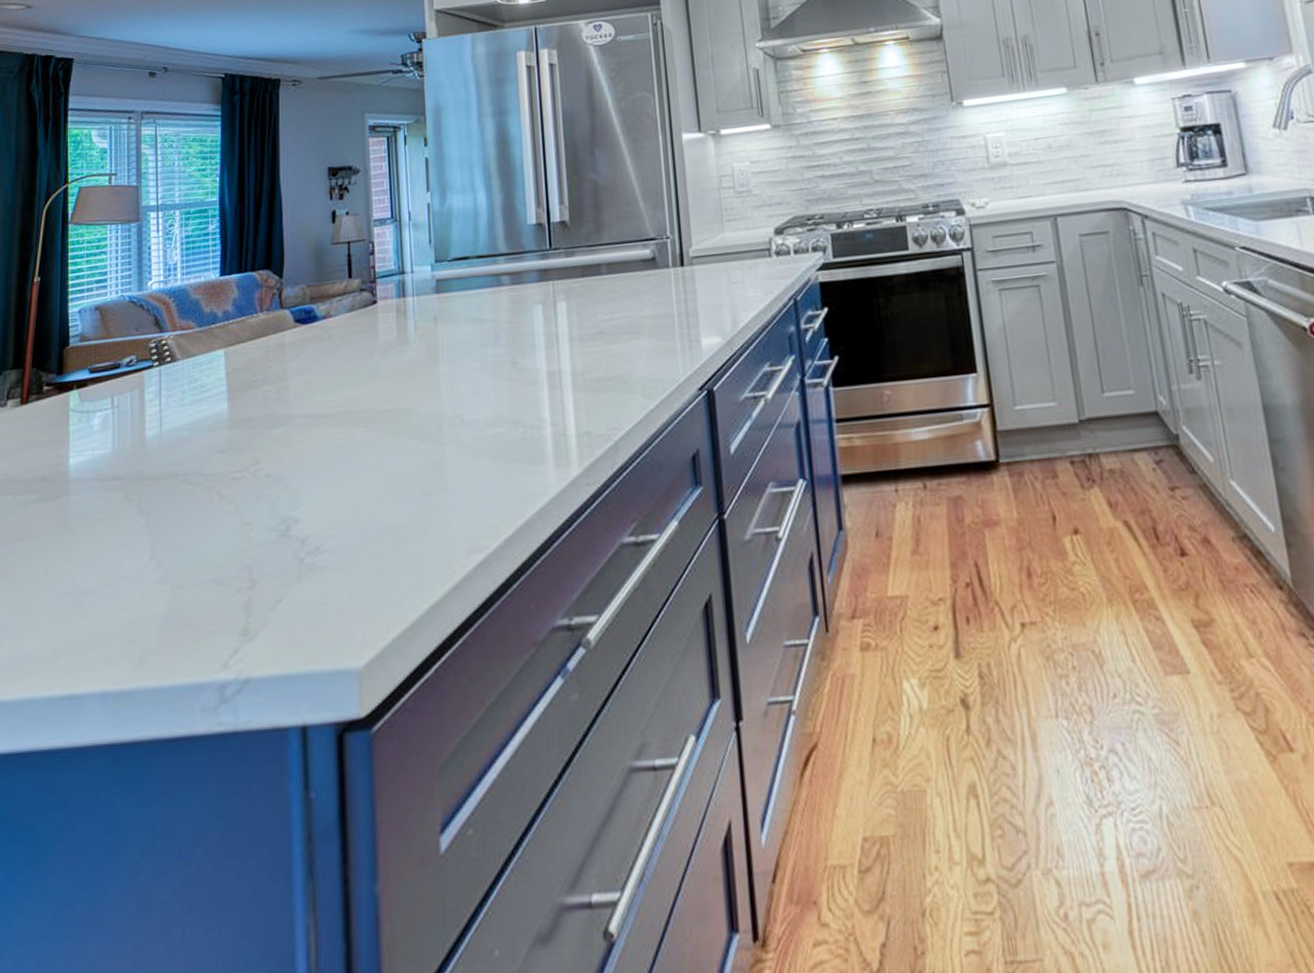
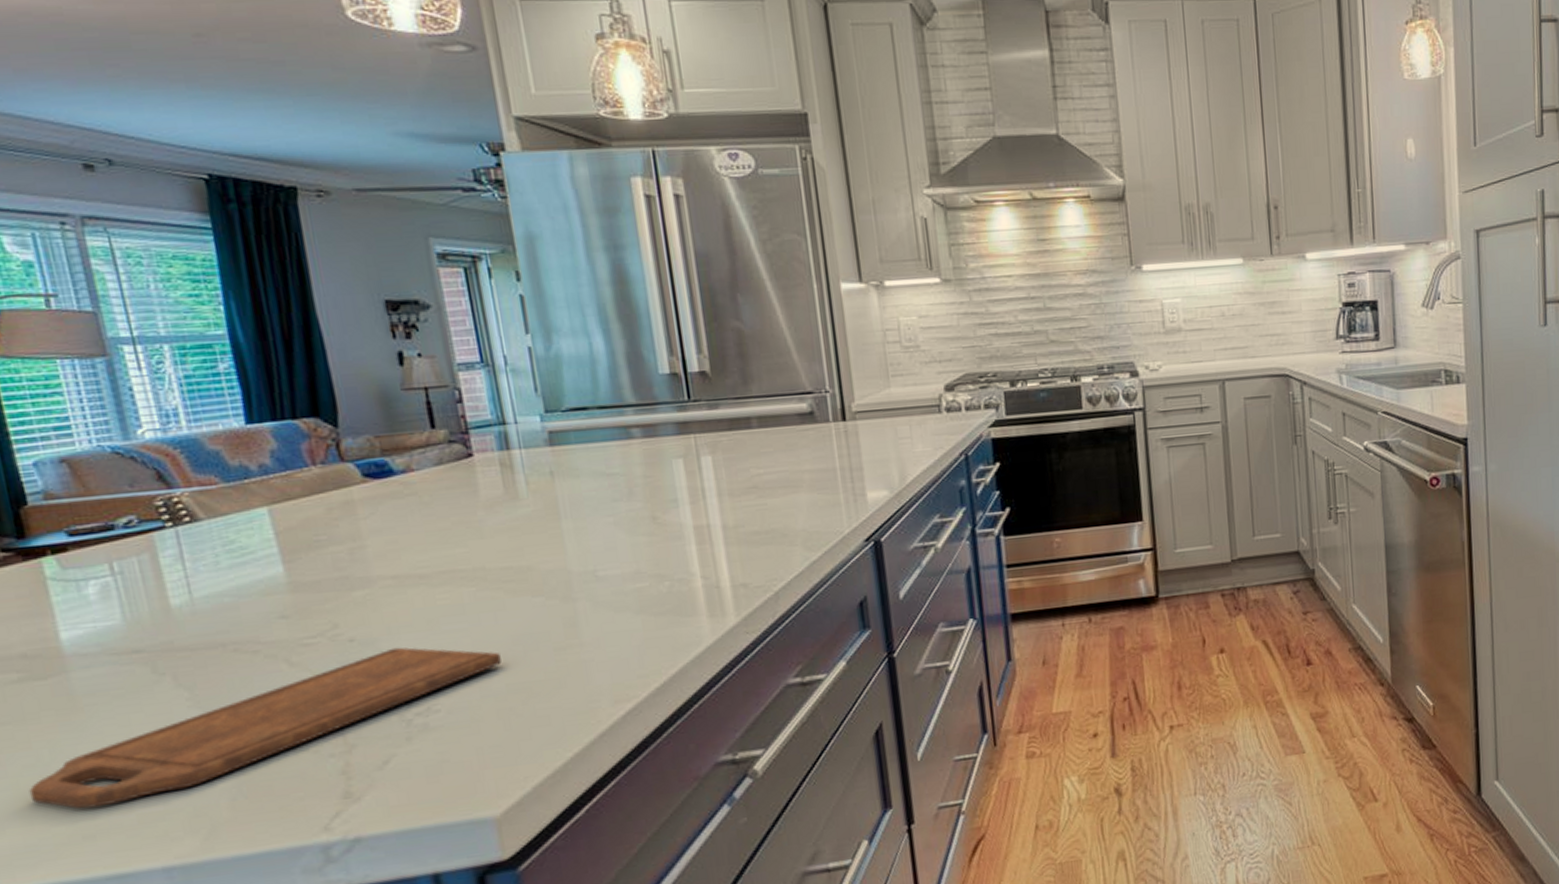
cutting board: none [24,484,379,627] -> present [28,647,501,809]

